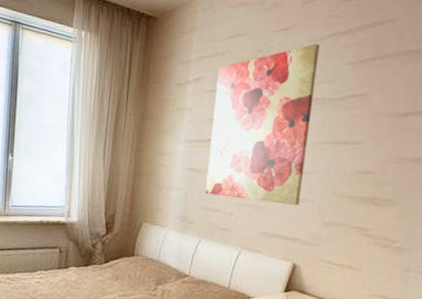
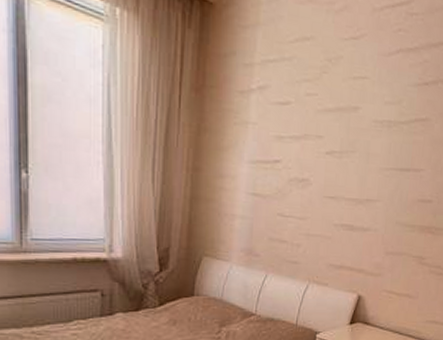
wall art: present [206,43,320,205] -> none [272,58,388,235]

